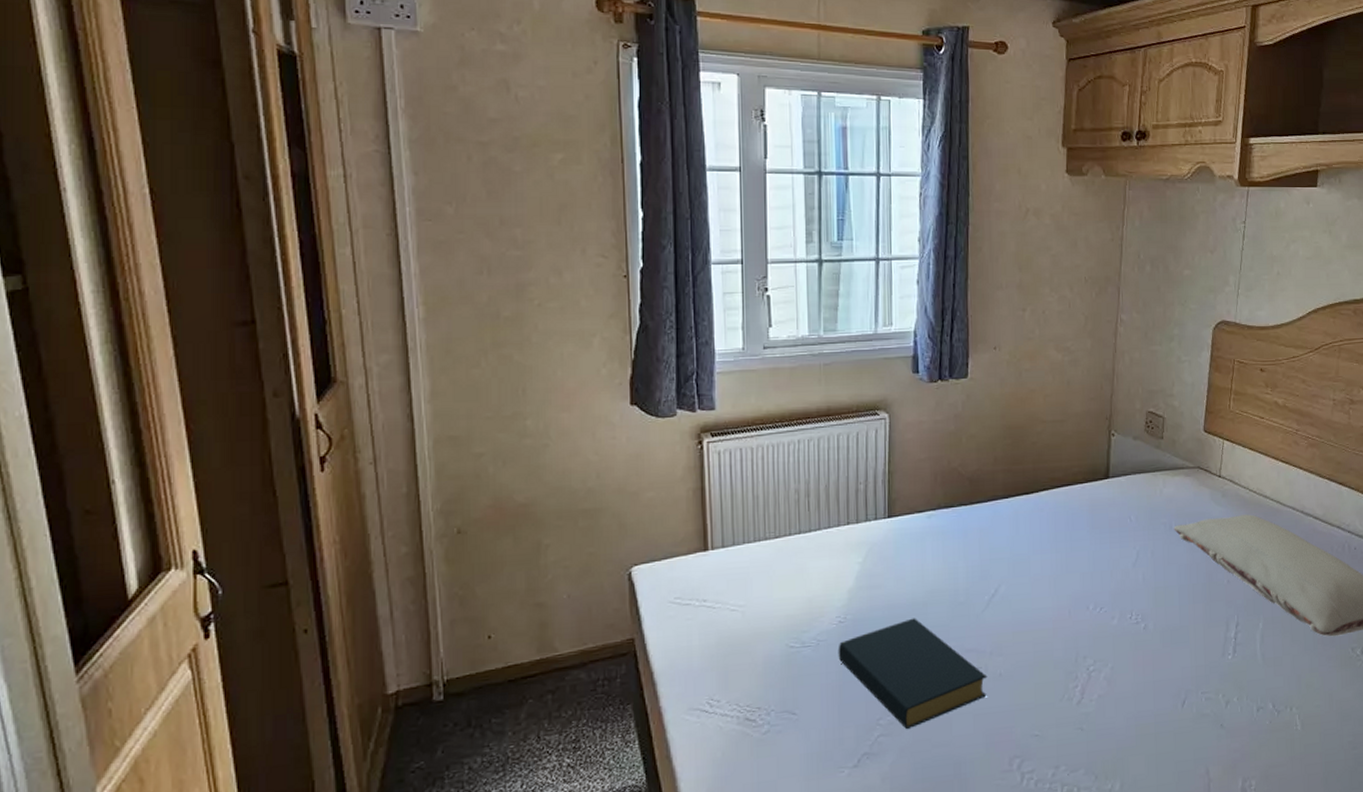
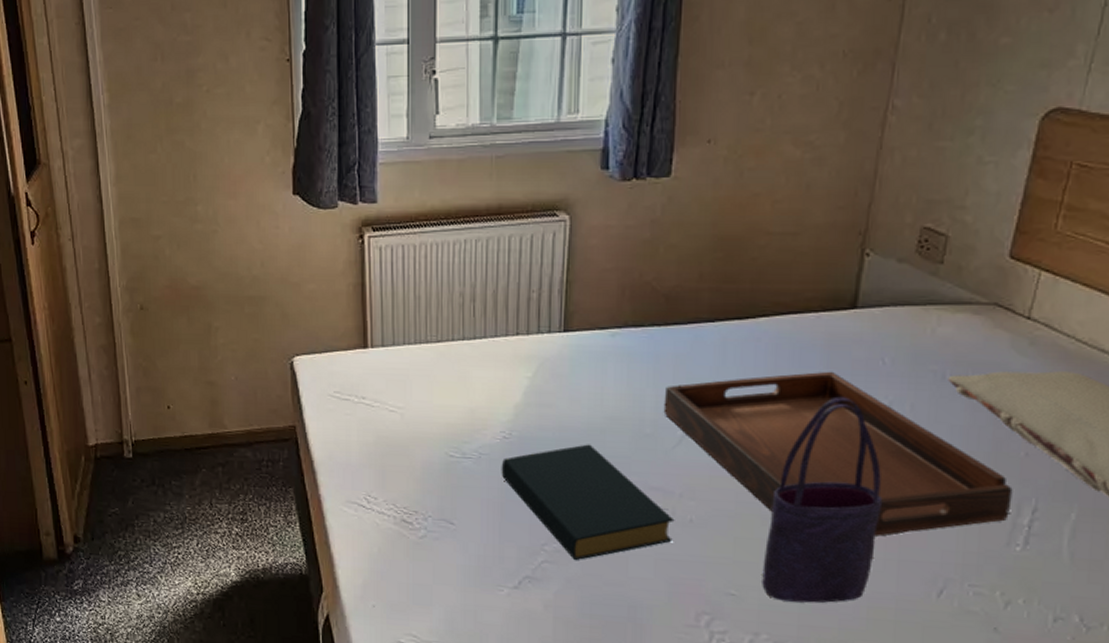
serving tray: none [973,531,1223,664] -> present [663,371,1013,537]
tote bag: none [1057,551,1139,734] -> present [762,396,883,603]

